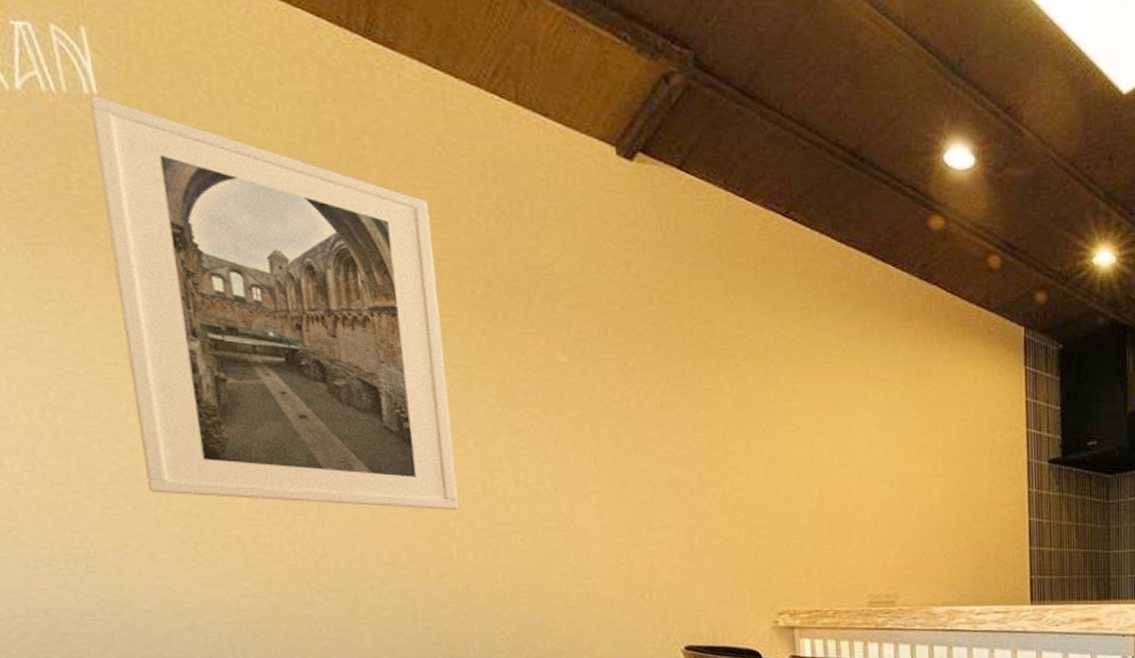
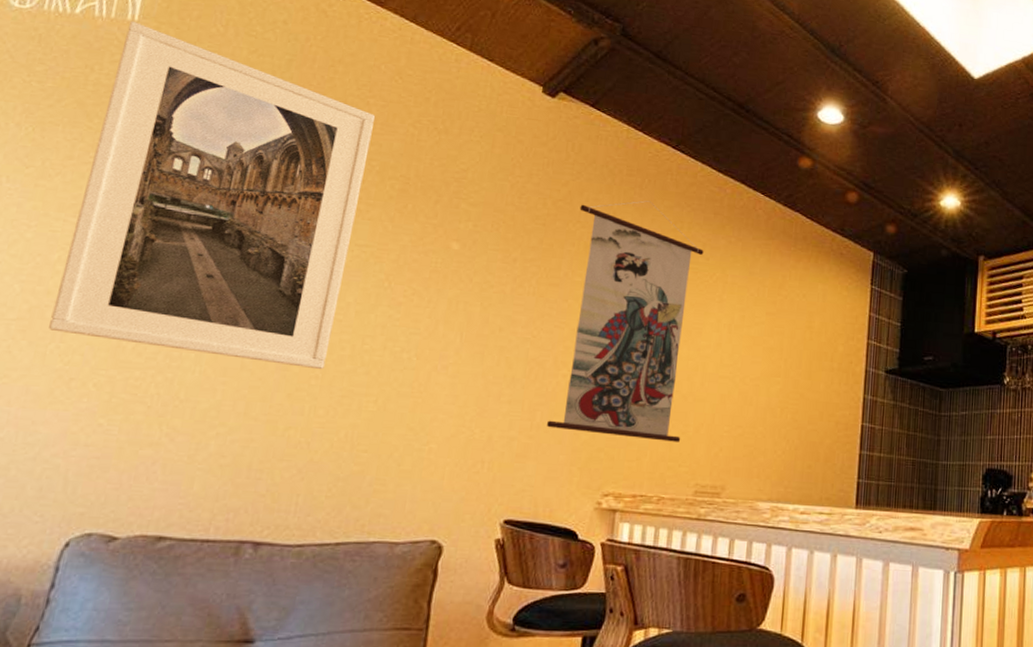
wall scroll: none [691,285,847,555] -> present [547,200,704,442]

